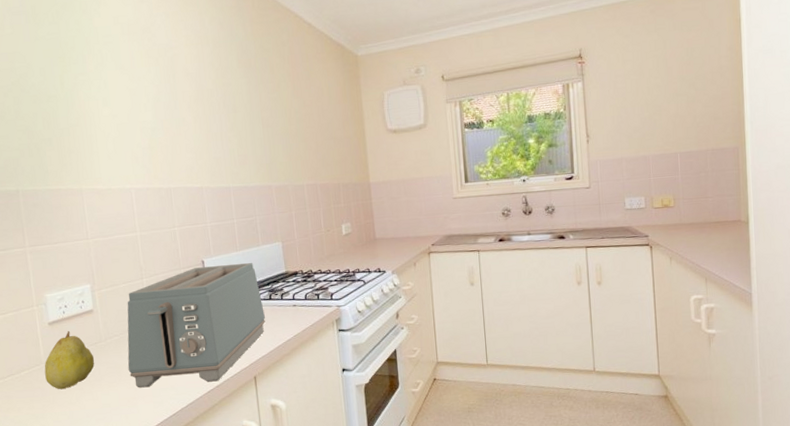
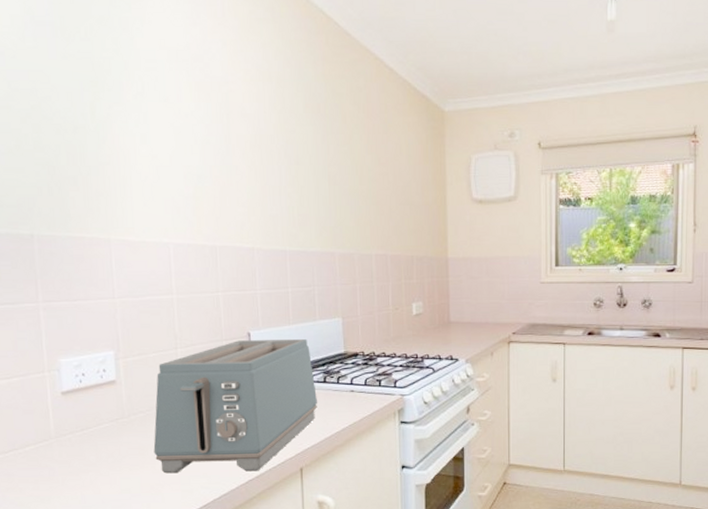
fruit: present [44,331,95,390] -> none [54,403,115,470]

